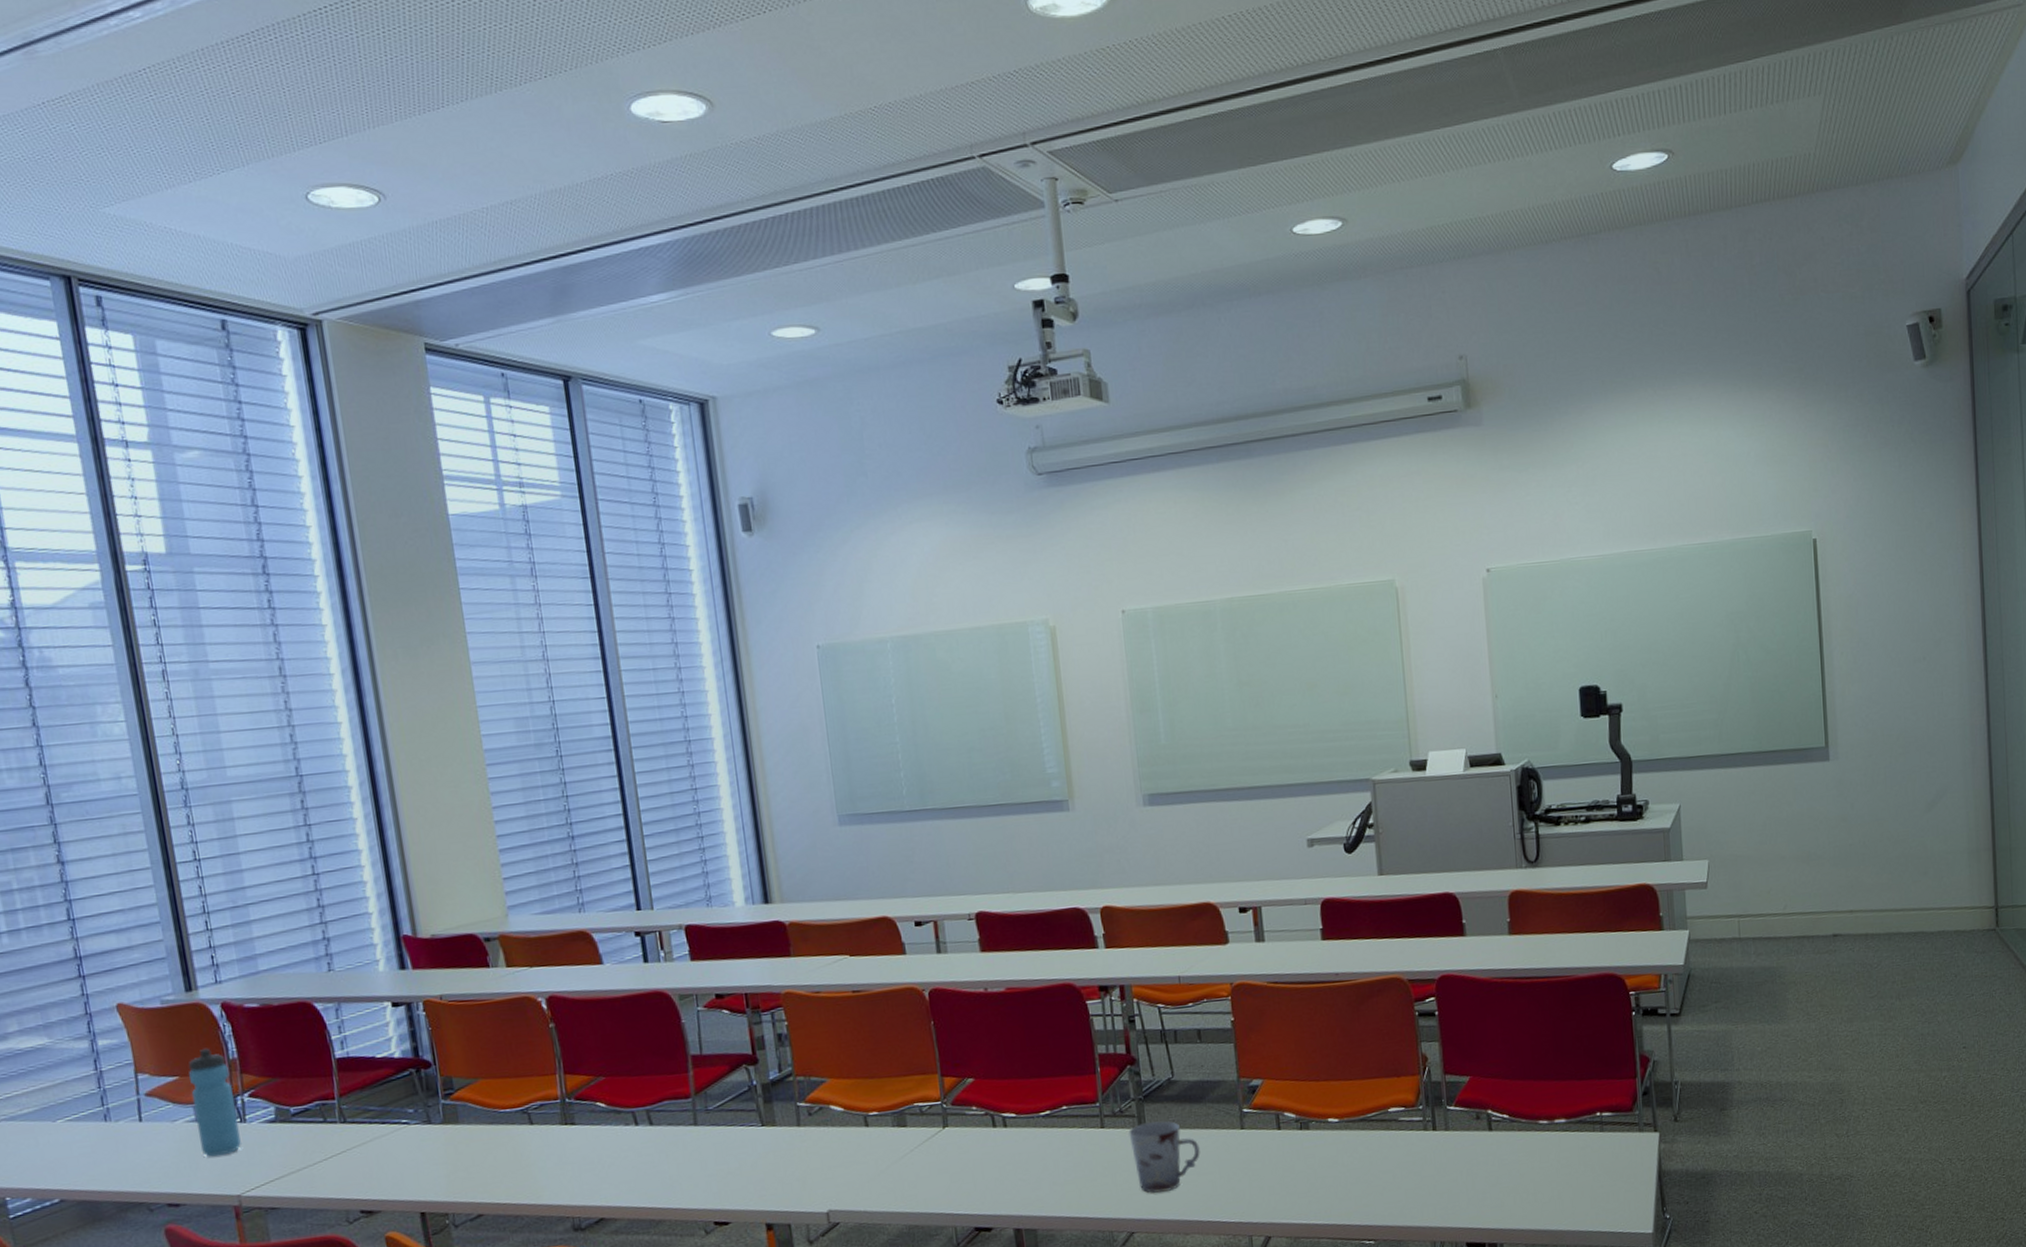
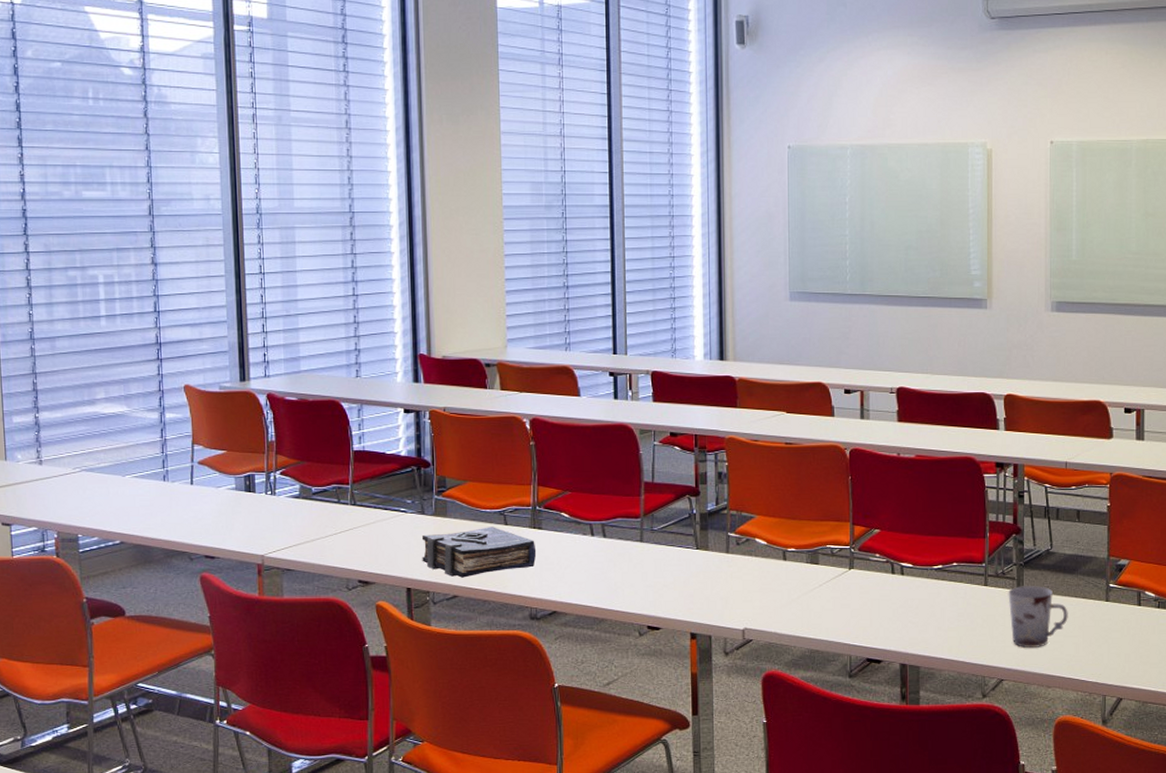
water bottle: present [188,1049,241,1157] -> none [234,431,269,521]
book: none [431,1128,573,1193] -> present [421,527,537,578]

